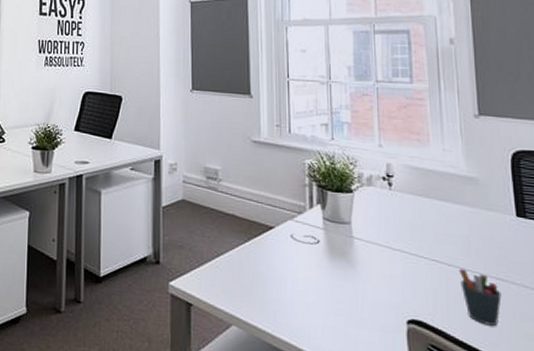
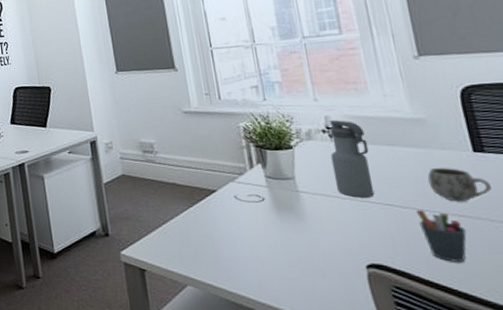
water bottle: none [387,169,423,251] -> present [329,120,375,198]
mug: none [473,227,528,265] -> present [427,167,491,202]

